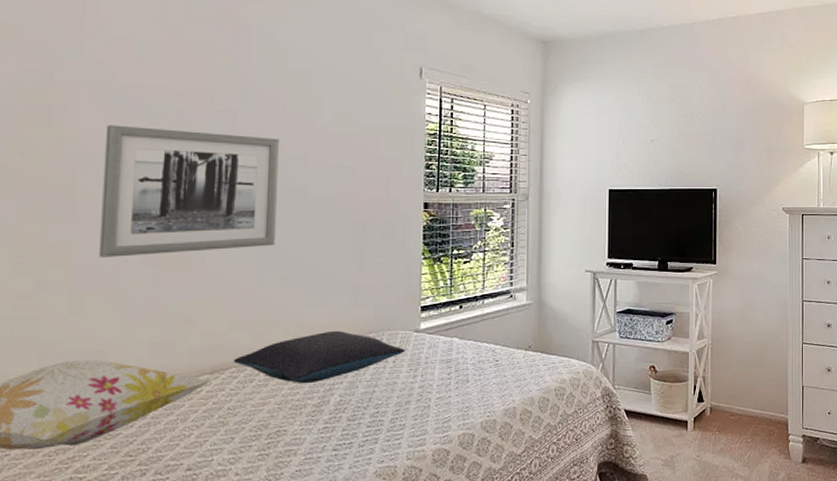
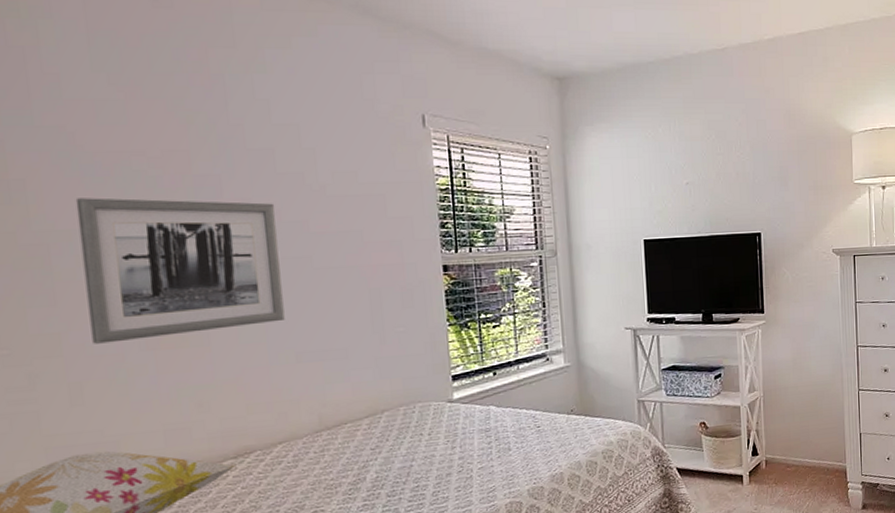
pillow: present [233,330,405,384] -> none [256,405,440,463]

